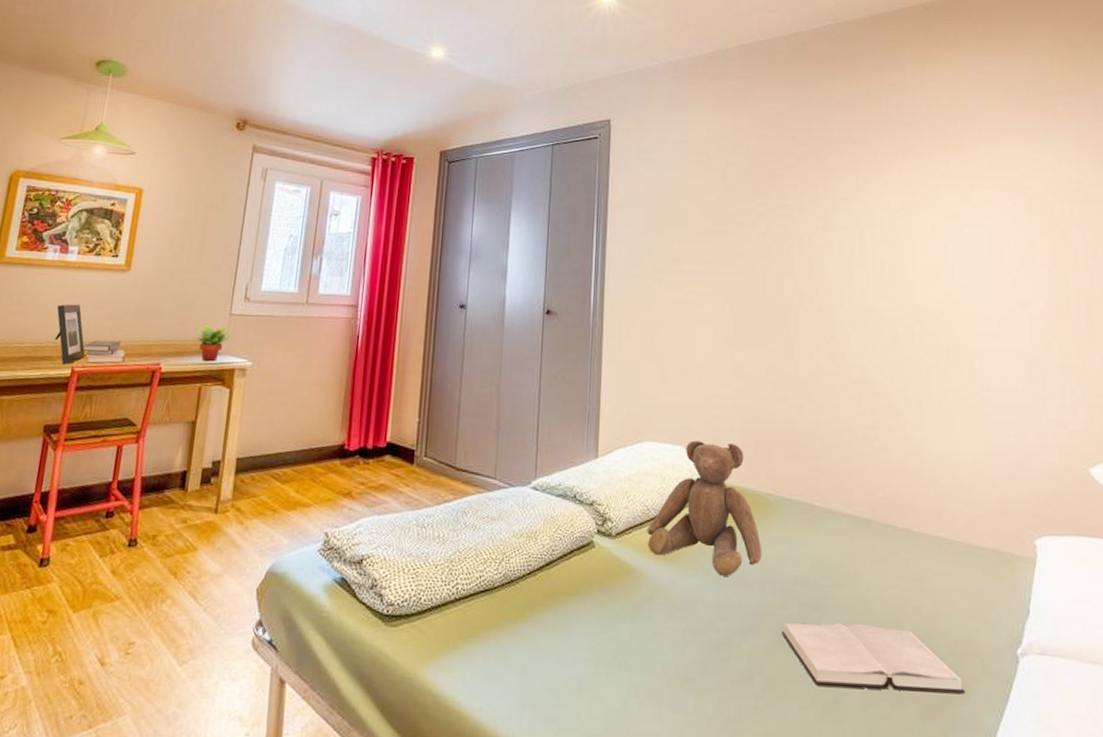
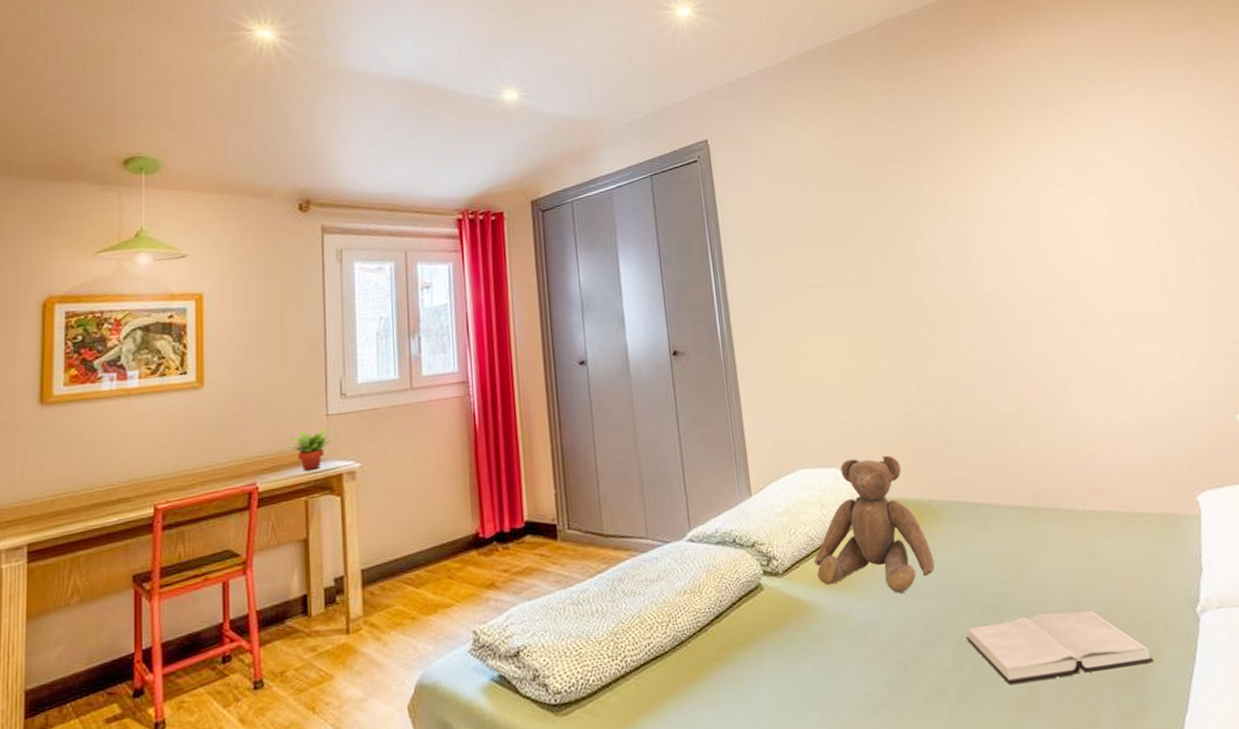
picture frame: present [54,304,85,365] -> none [125,434,167,504]
books: present [83,340,126,363] -> none [164,466,214,497]

